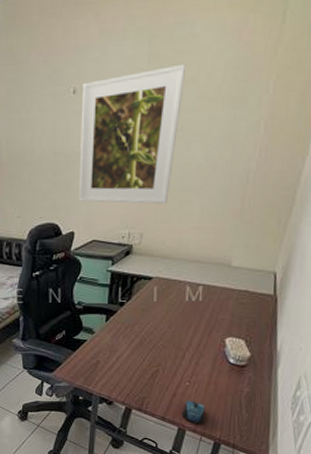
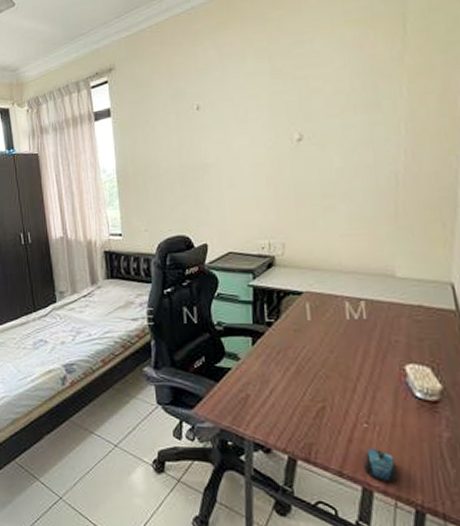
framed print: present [79,63,187,205] -> none [205,76,311,213]

